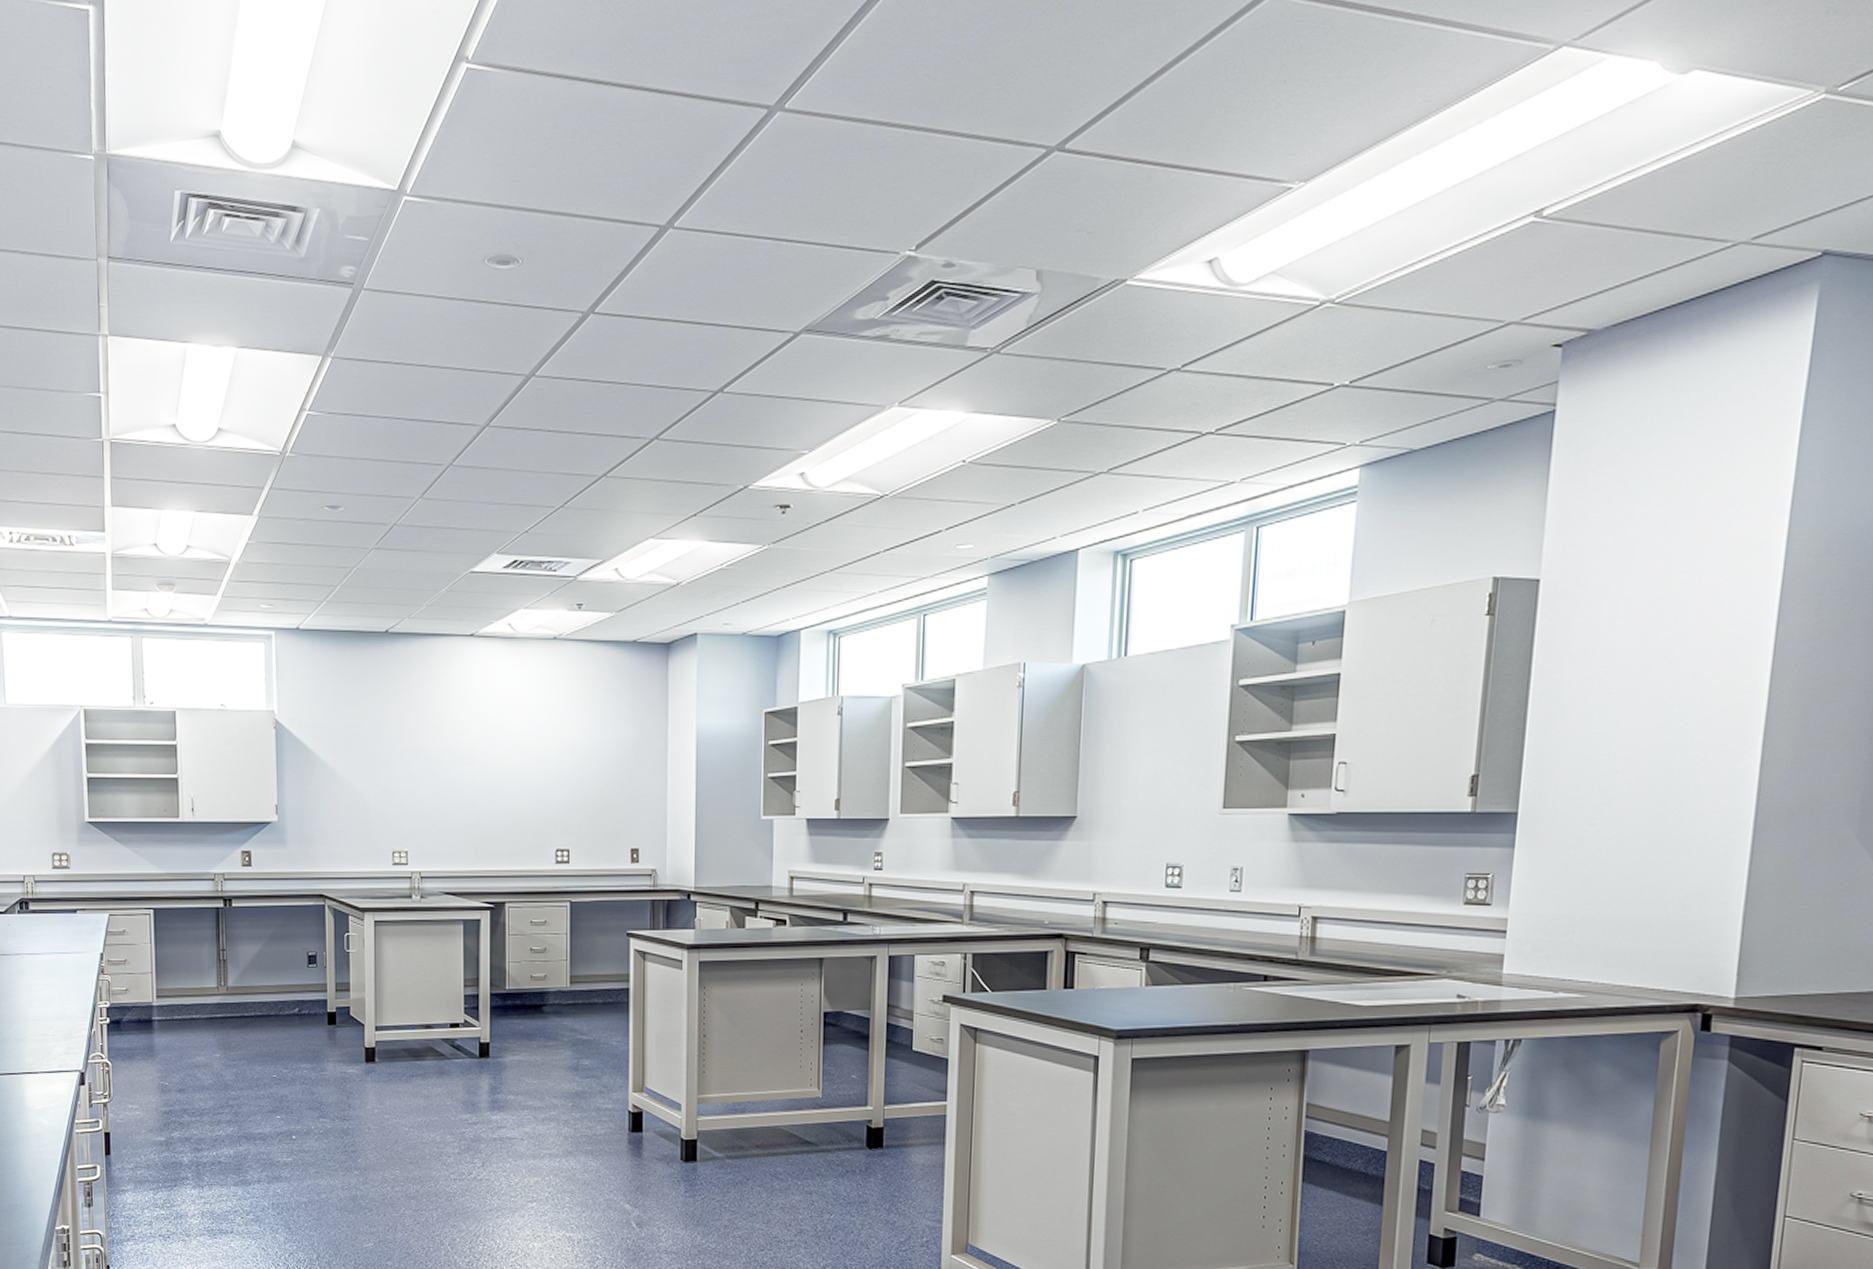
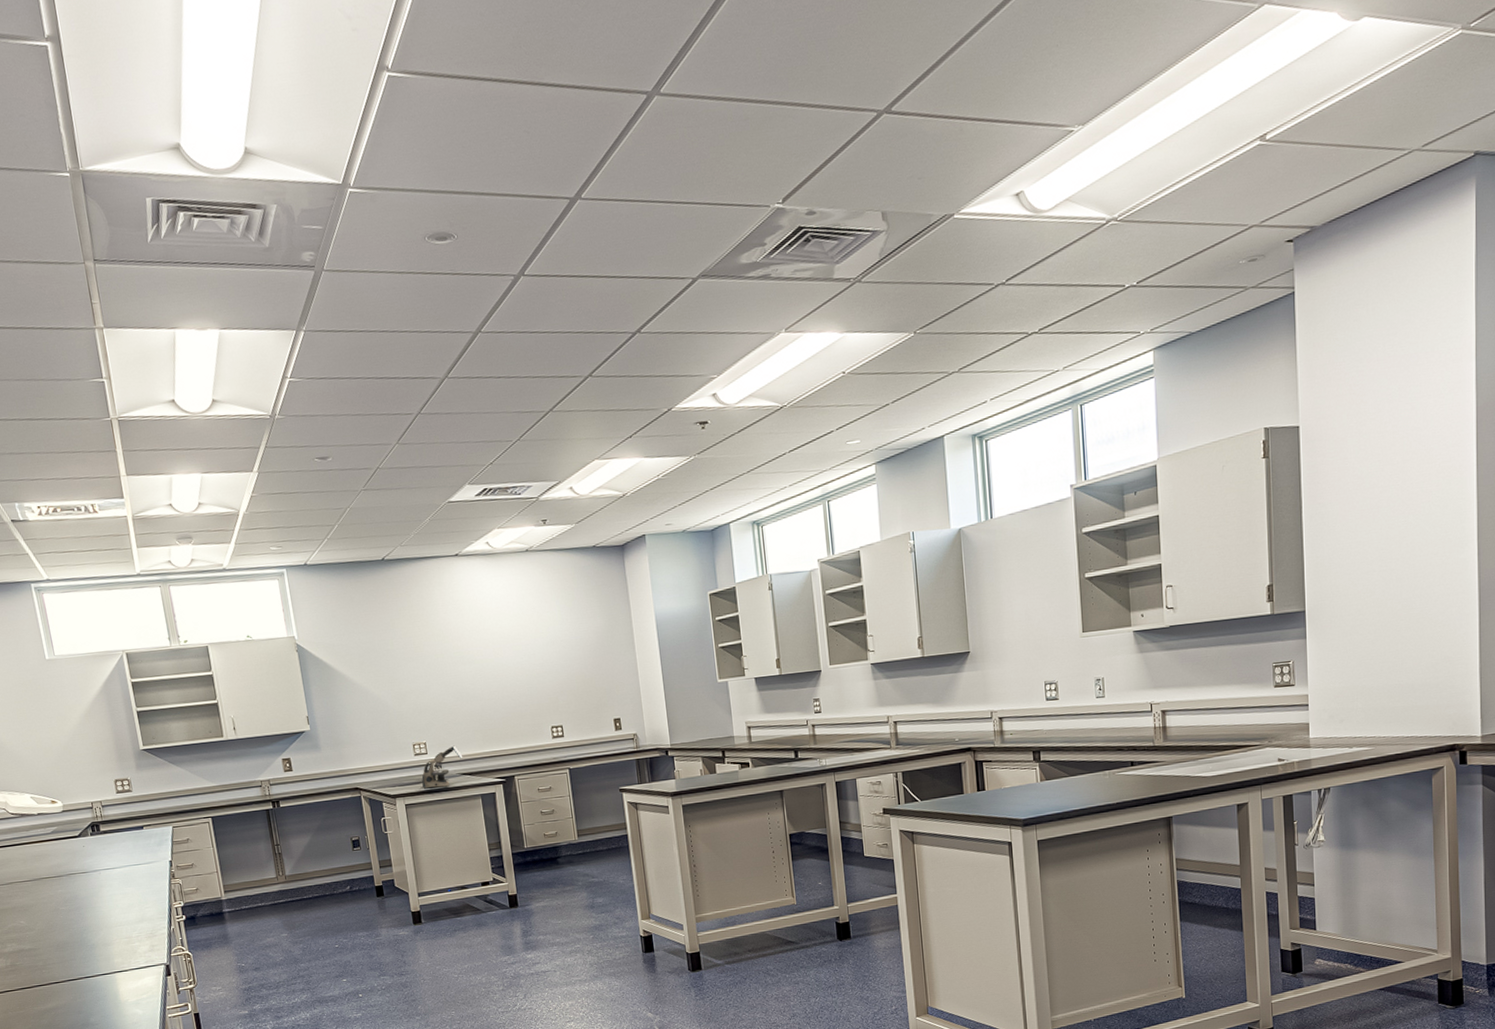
microscope: none [397,858,449,907] -> present [421,745,463,789]

